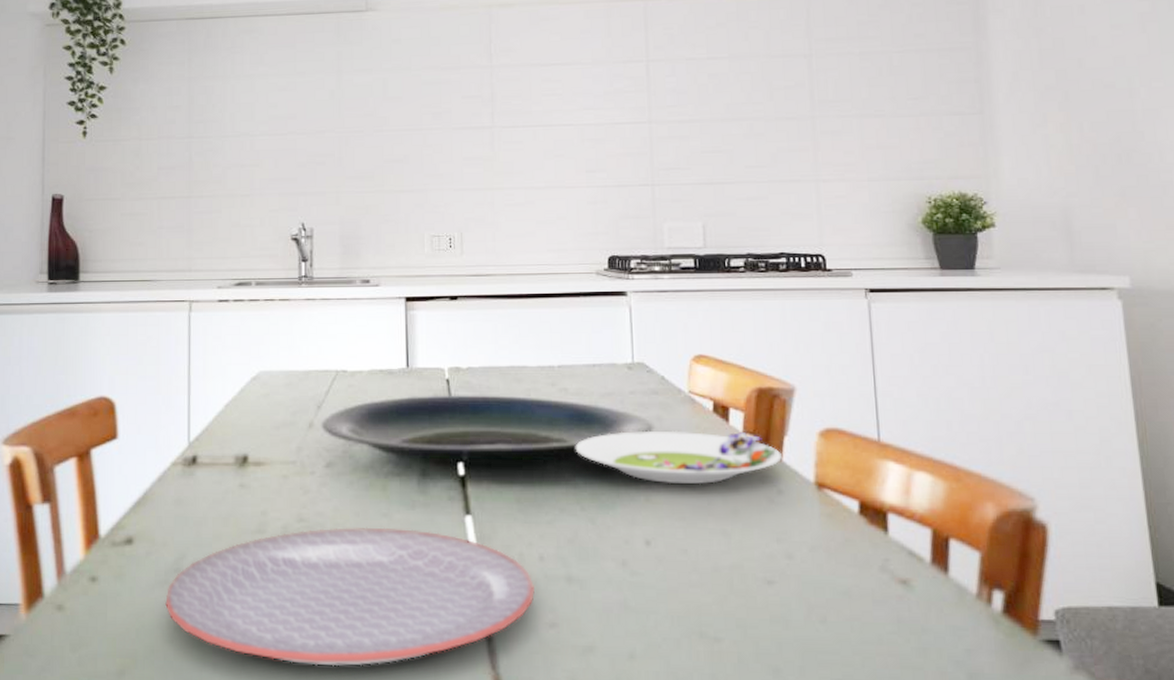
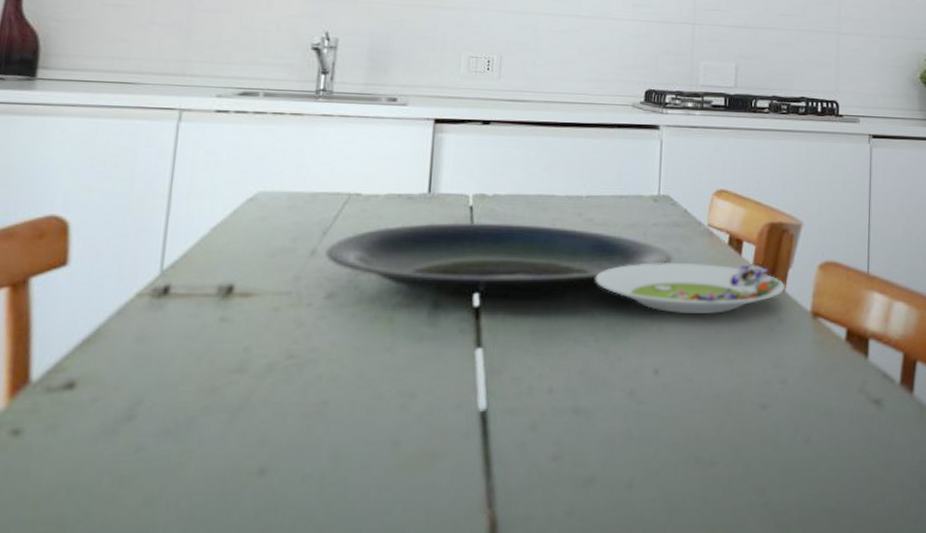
plate: present [165,527,535,667] -> none [109,363,541,517]

